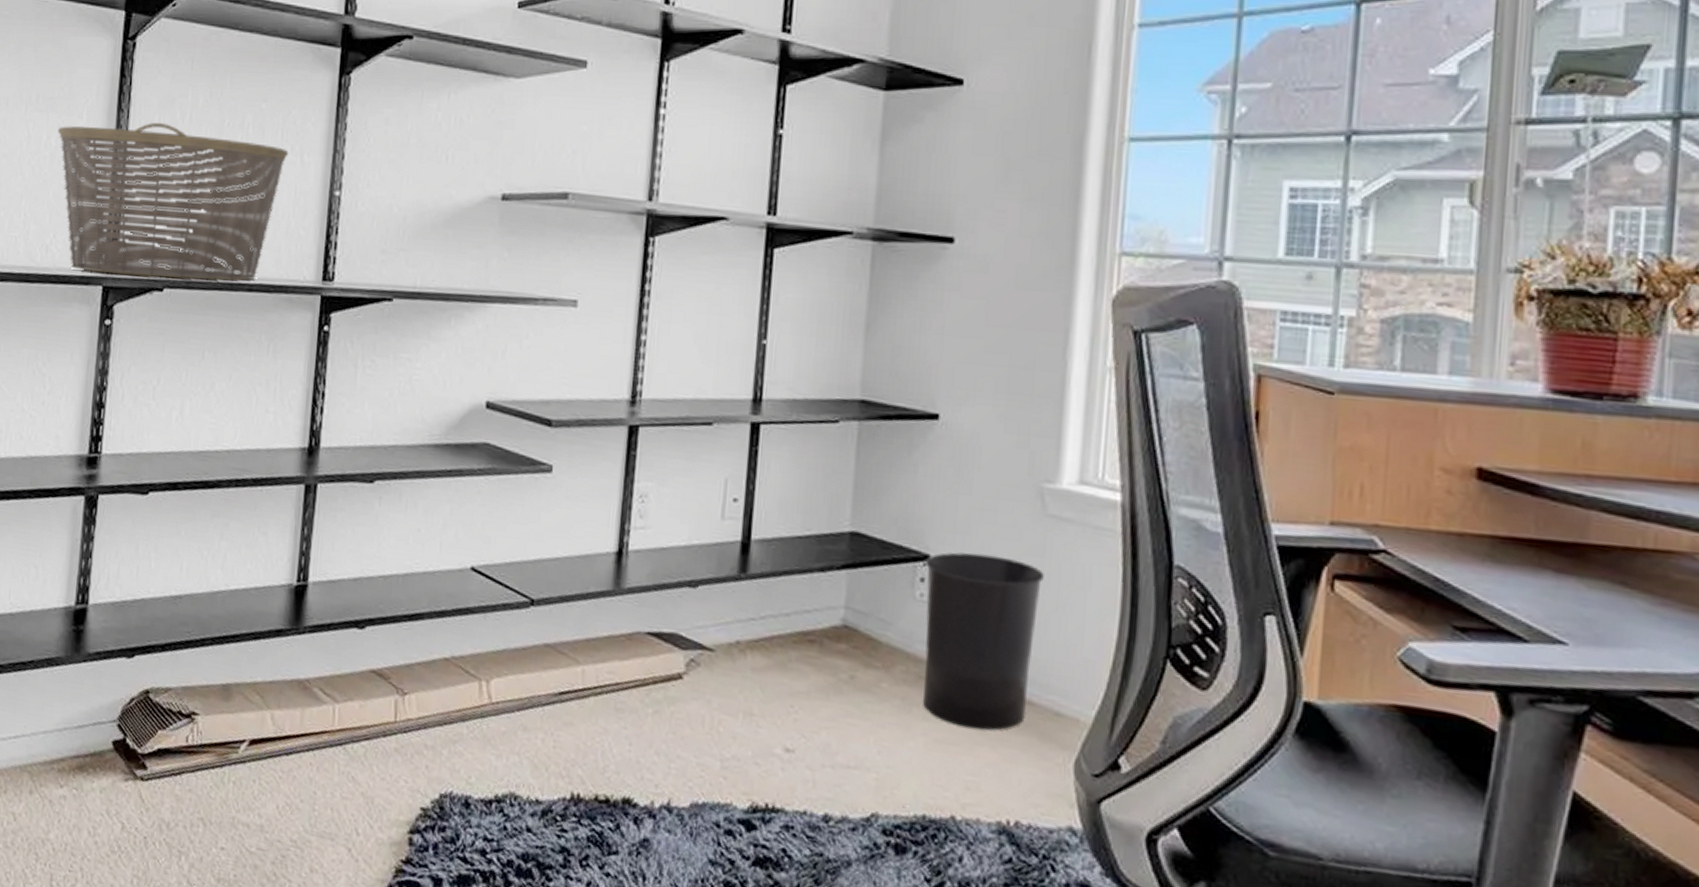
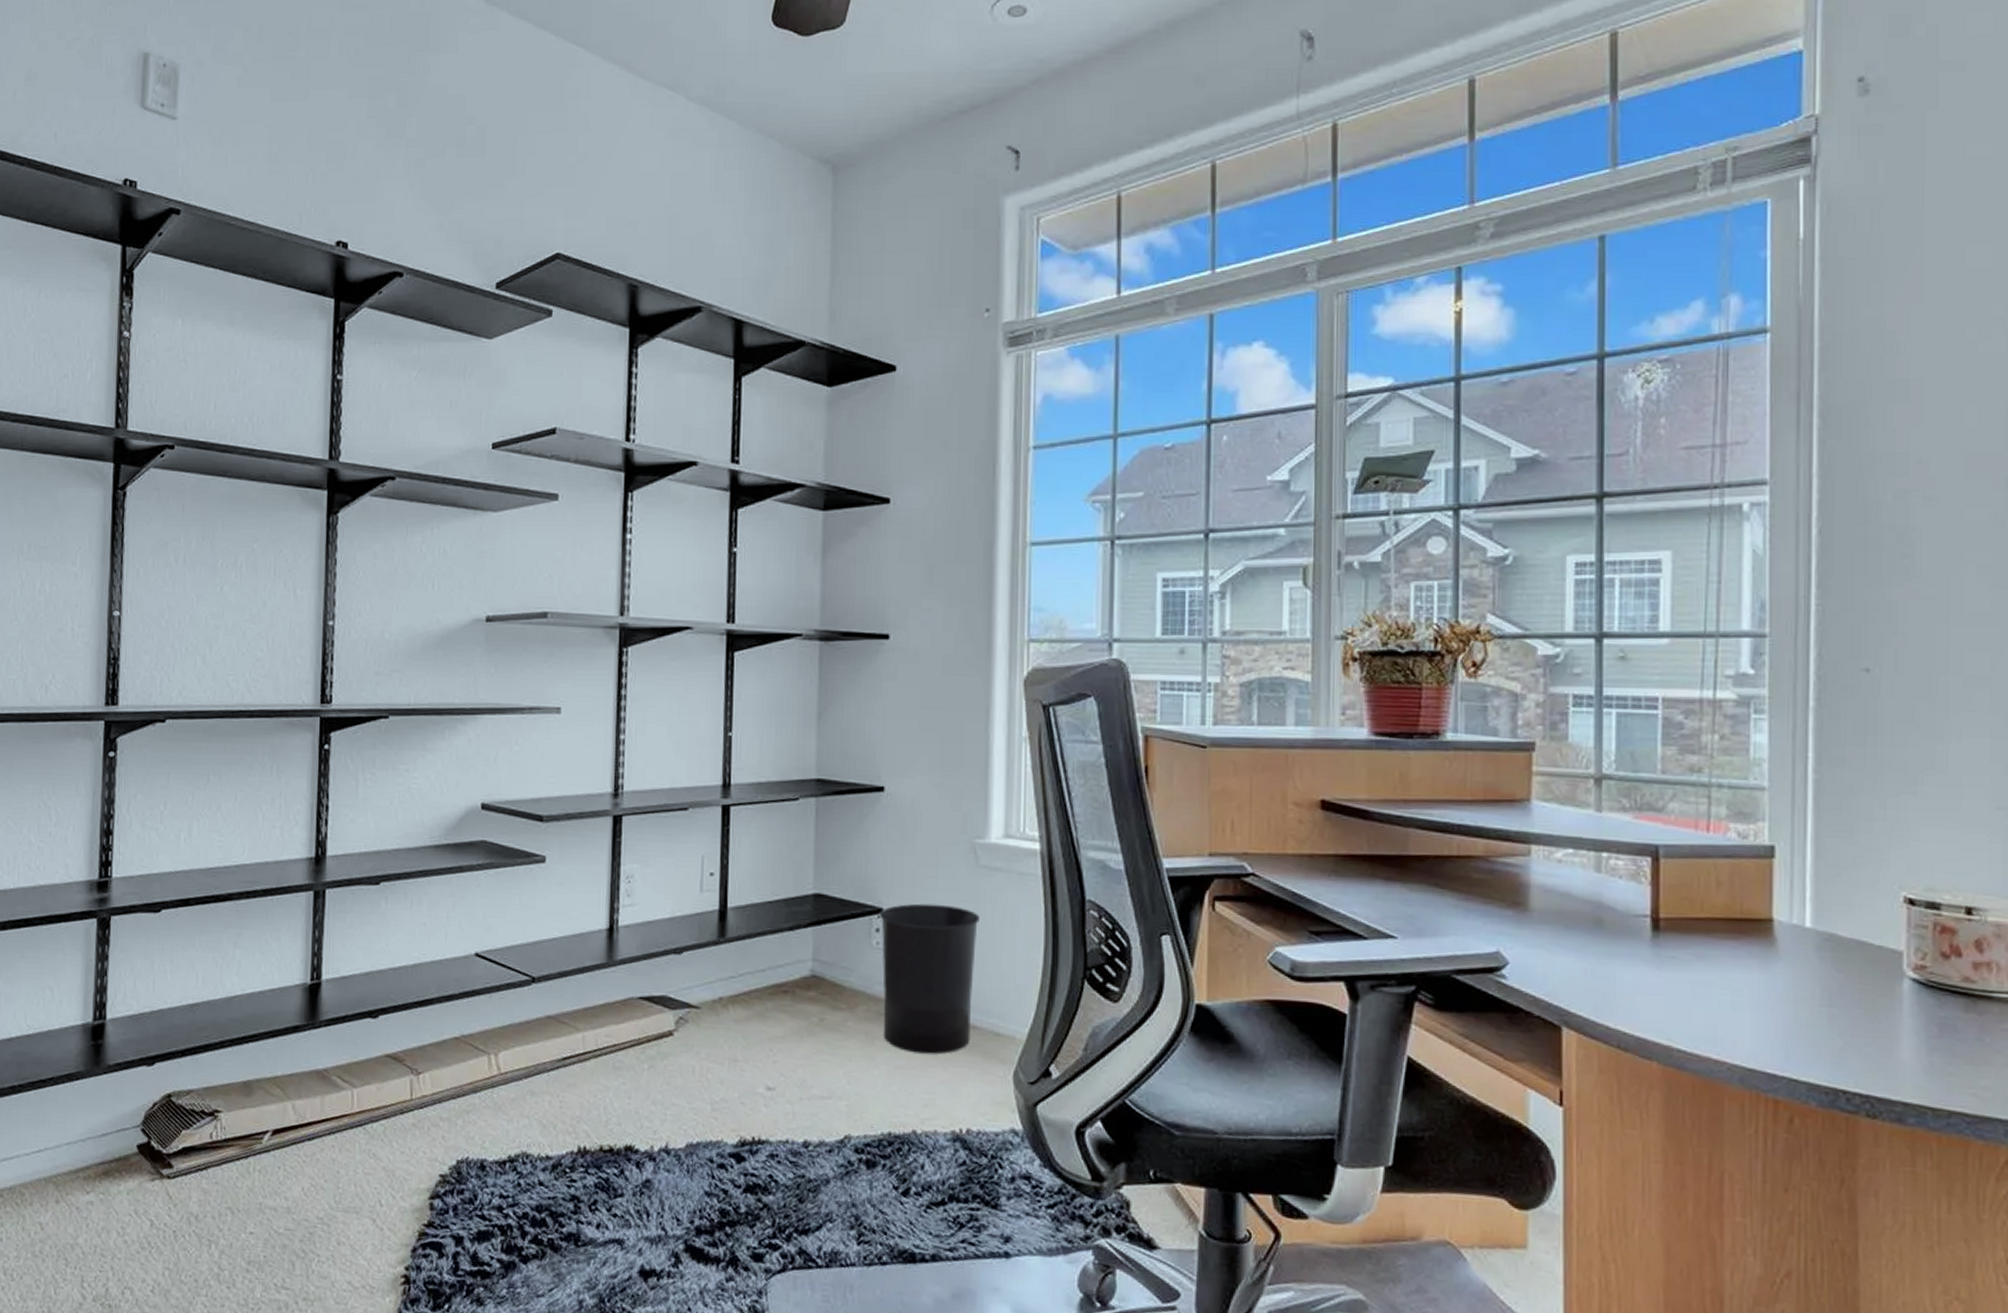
basket: present [57,123,289,281] -> none [51,566,282,710]

